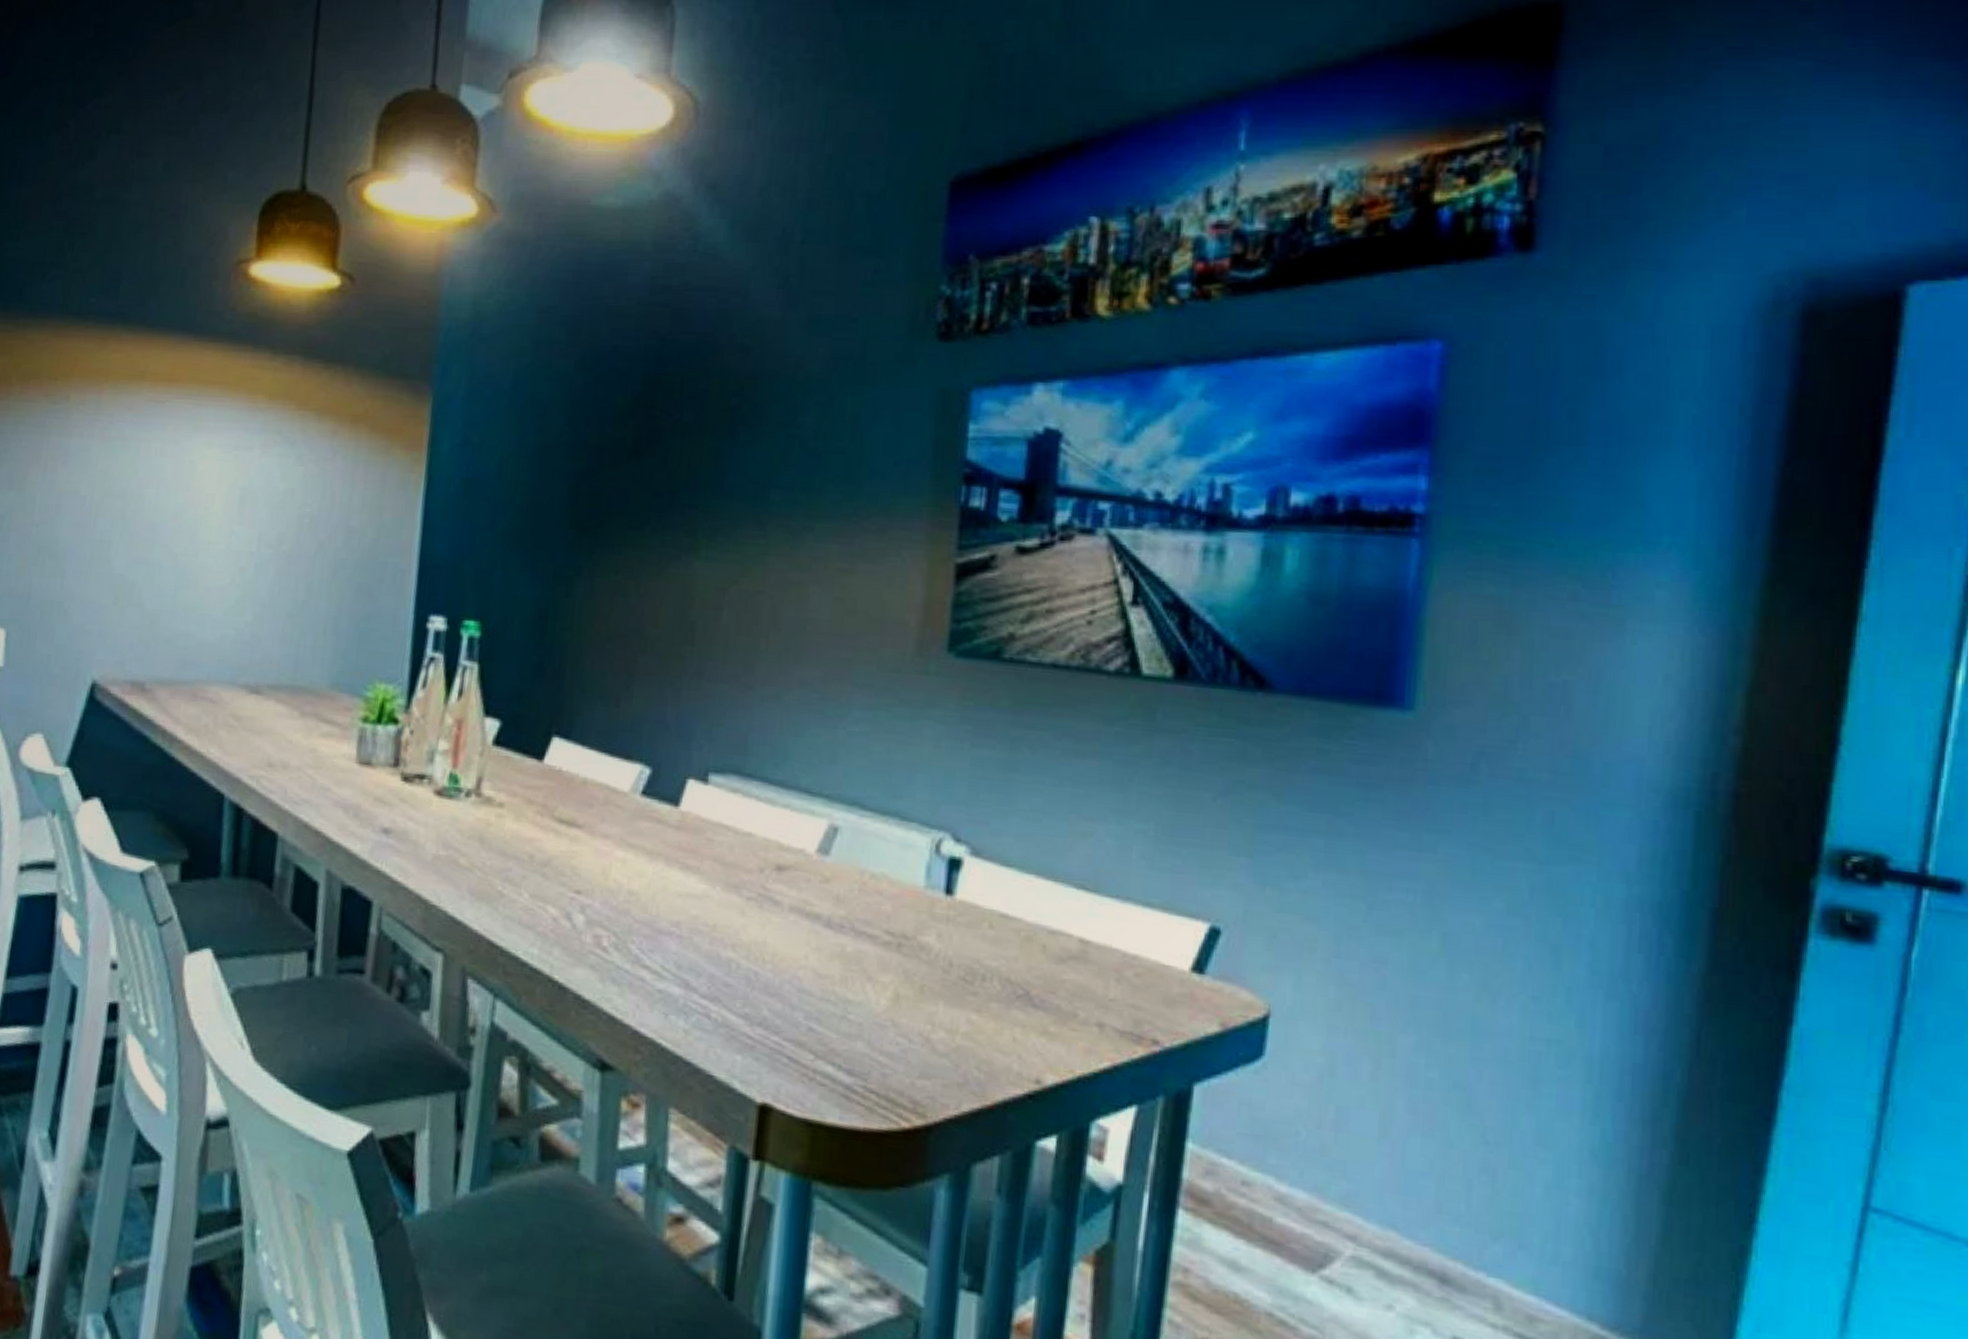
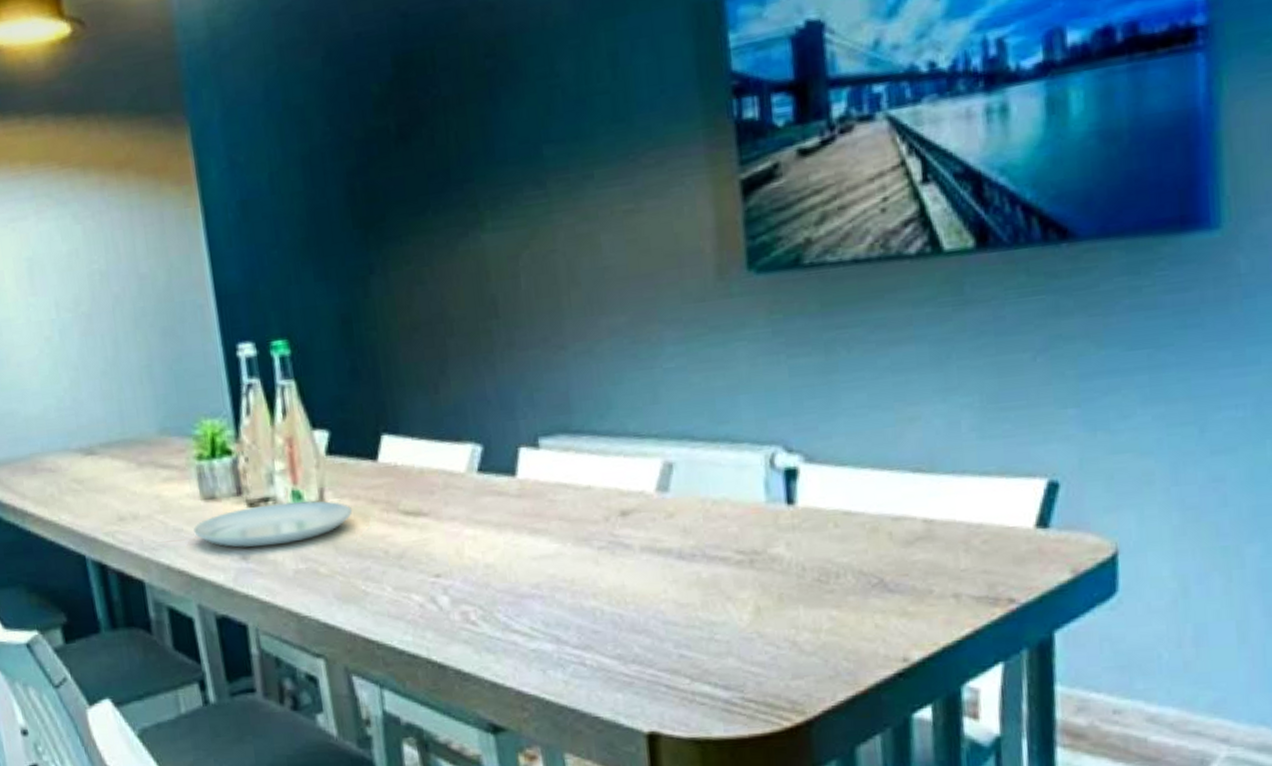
plate: none [341,780,507,827] -> present [194,501,353,548]

